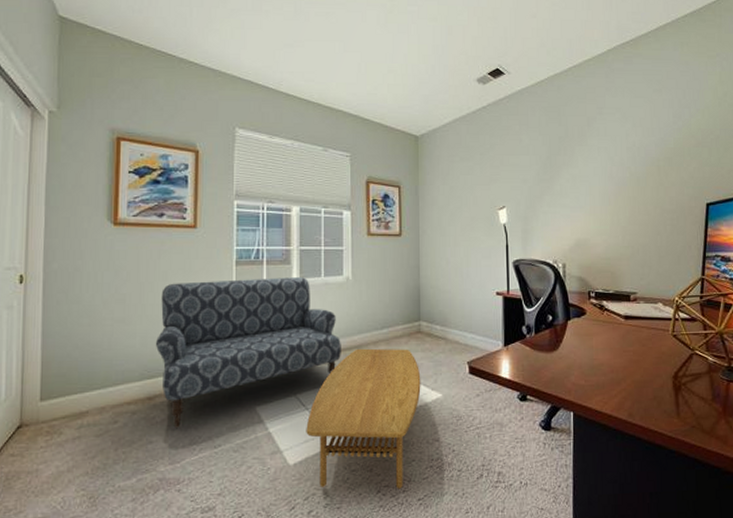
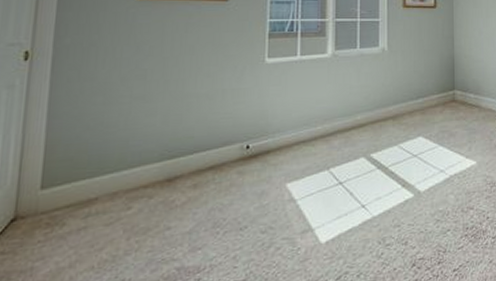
sofa: present [156,277,341,429] -> none [179,49,376,212]
coffee table: present [306,348,421,489] -> none [339,118,456,265]

